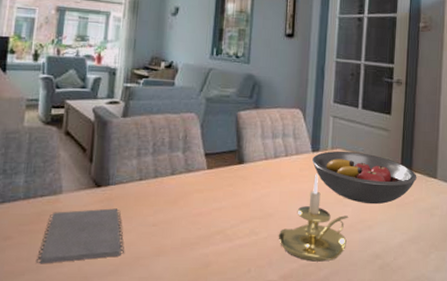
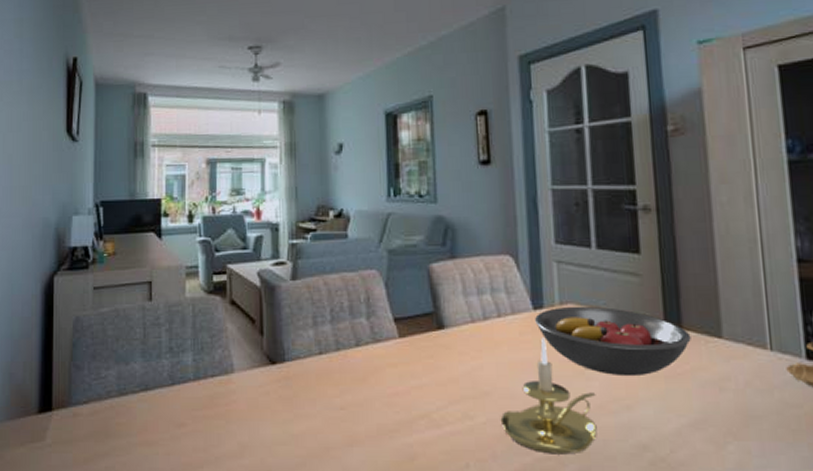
notepad: present [35,208,125,264] -> none [213,389,312,455]

